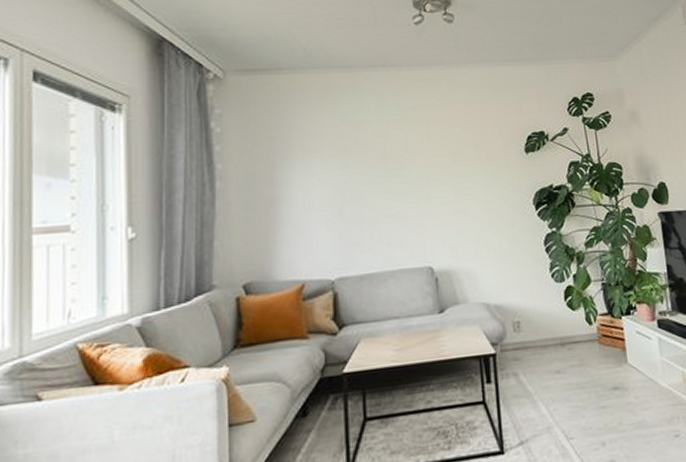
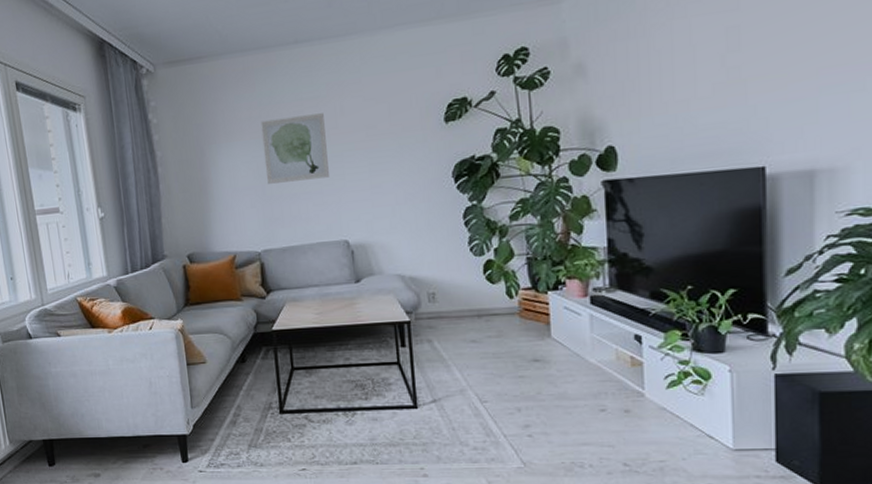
wall art: none [343,135,414,205] -> present [260,113,329,184]

